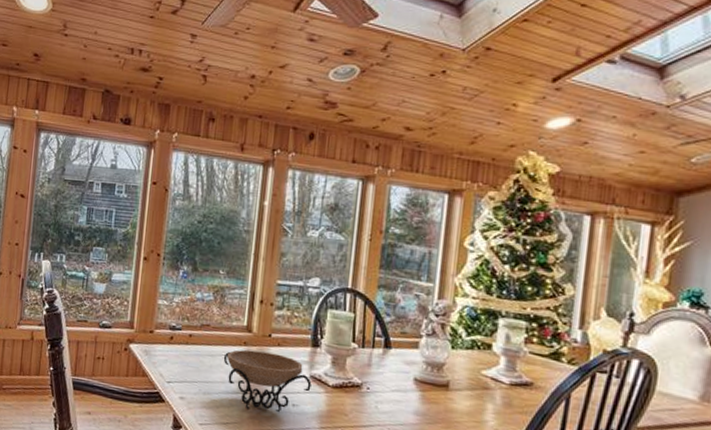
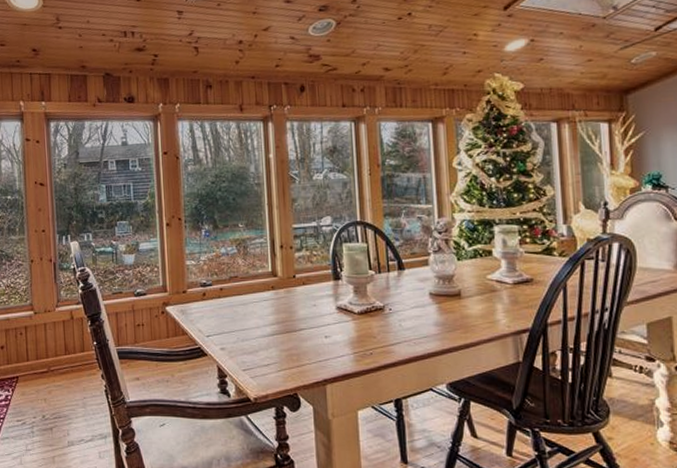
decorative bowl: present [223,349,312,413] -> none [255,292,339,348]

